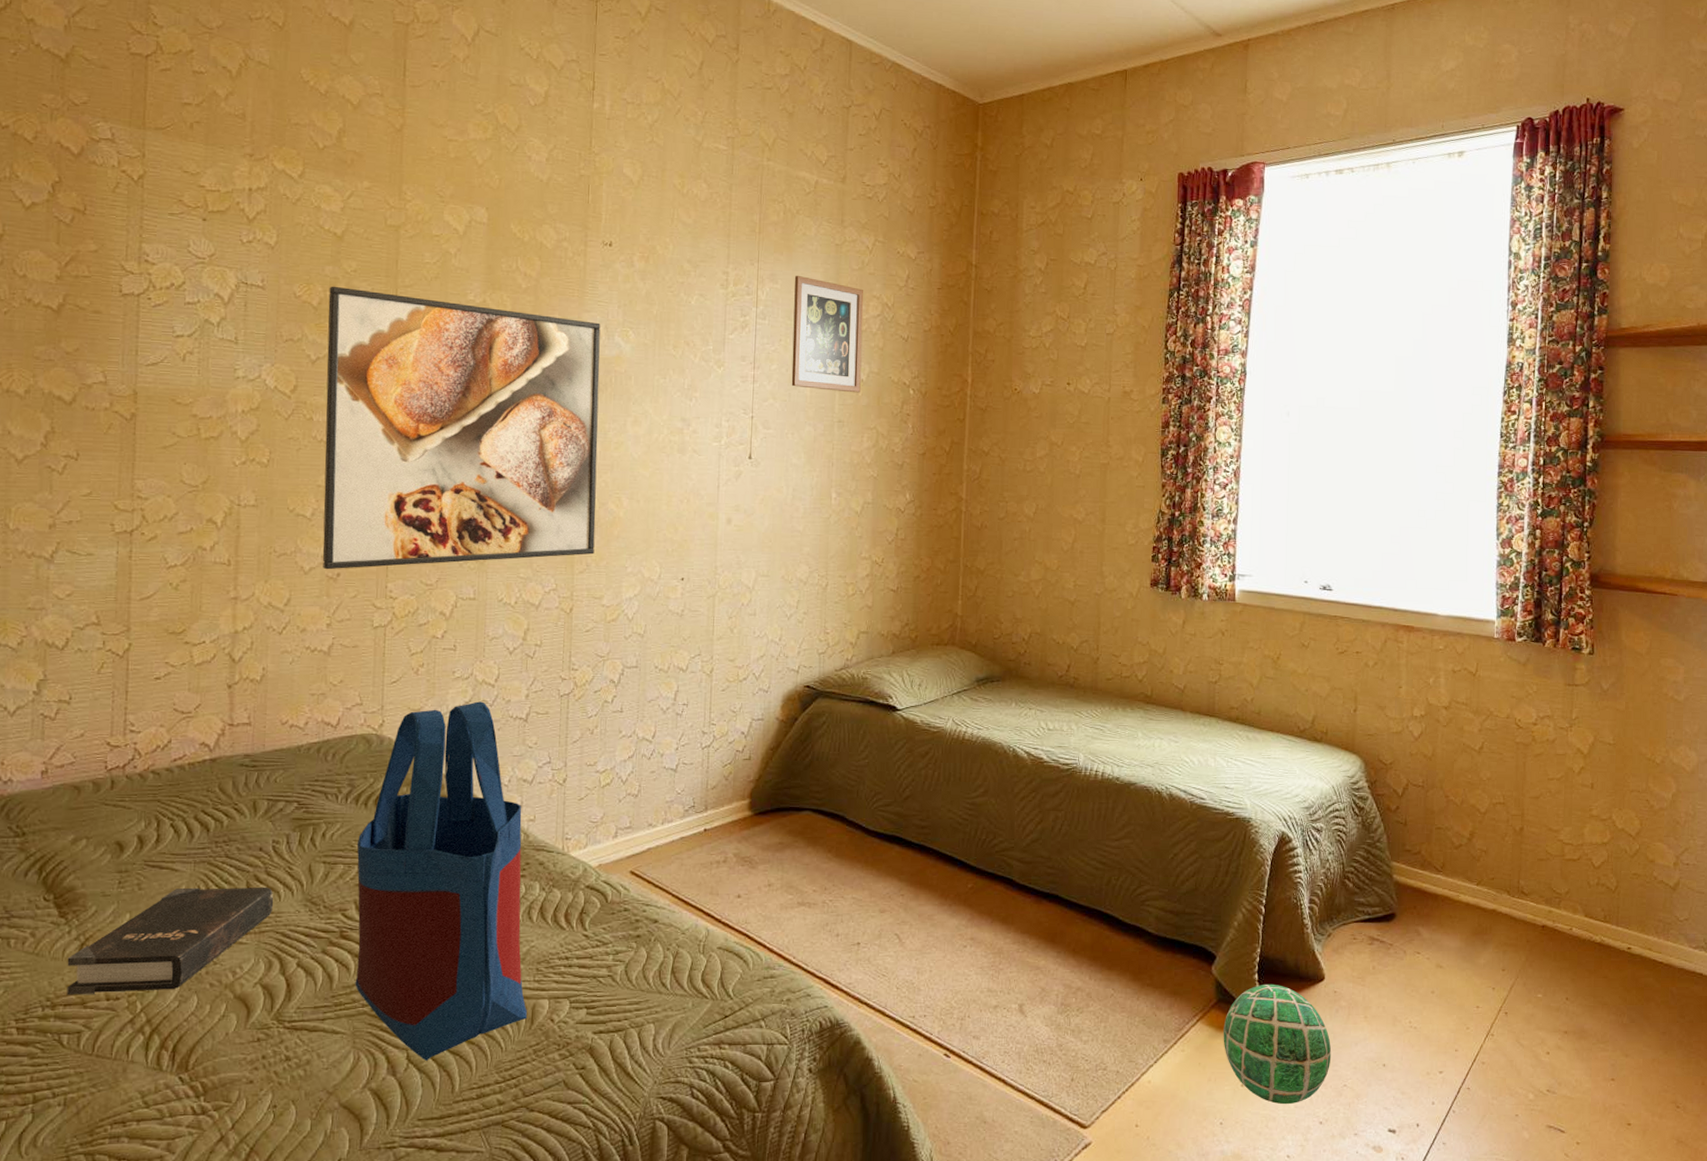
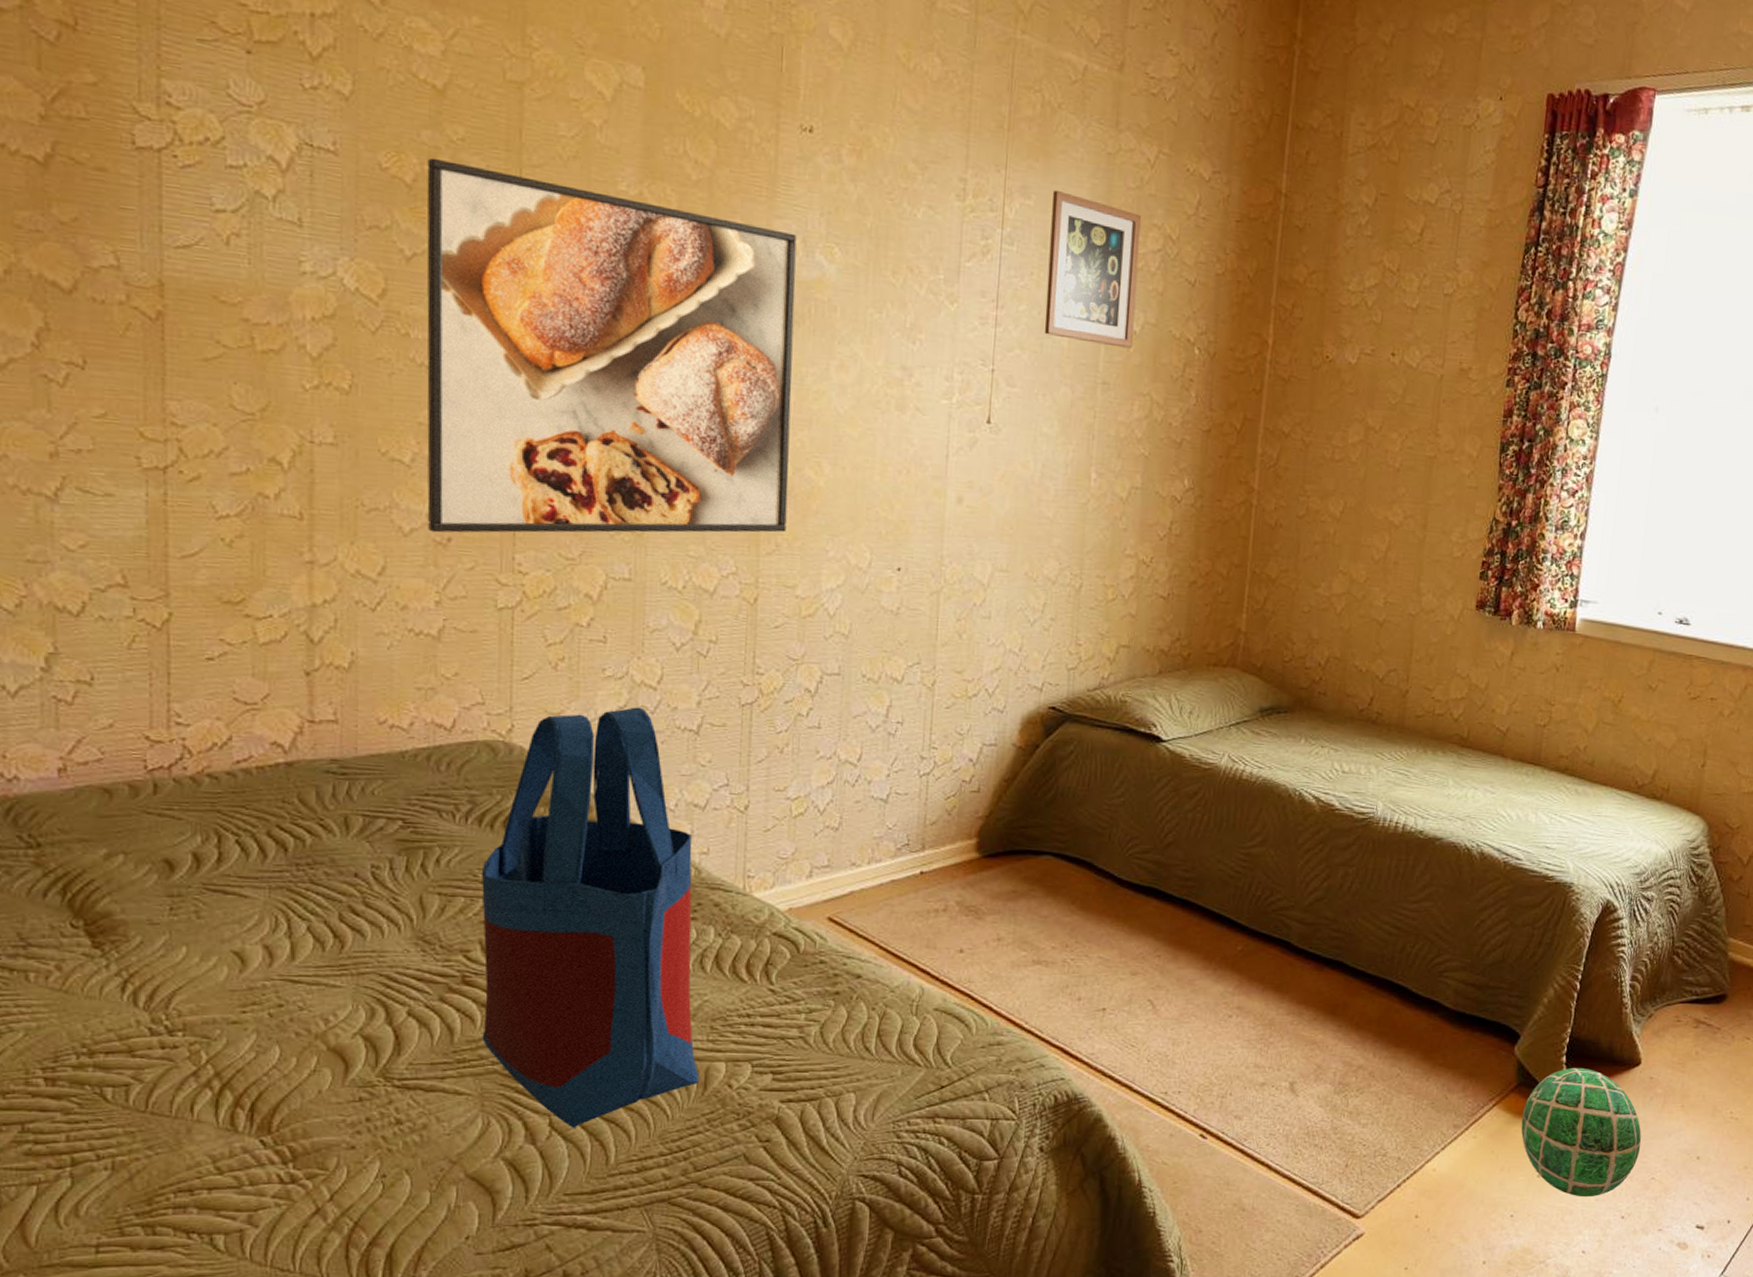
hardback book: present [67,887,274,995] -> none [106,918,375,1042]

